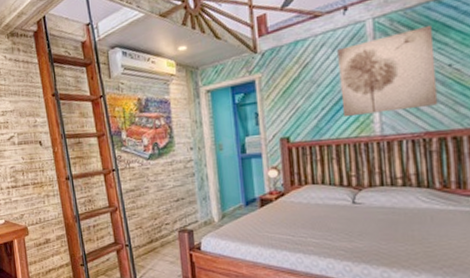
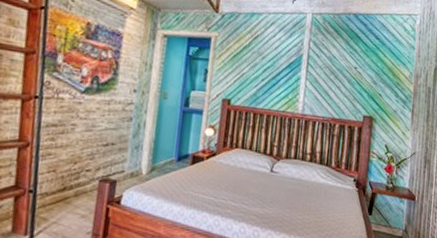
wall art: present [337,24,438,118] -> none [278,30,349,98]

